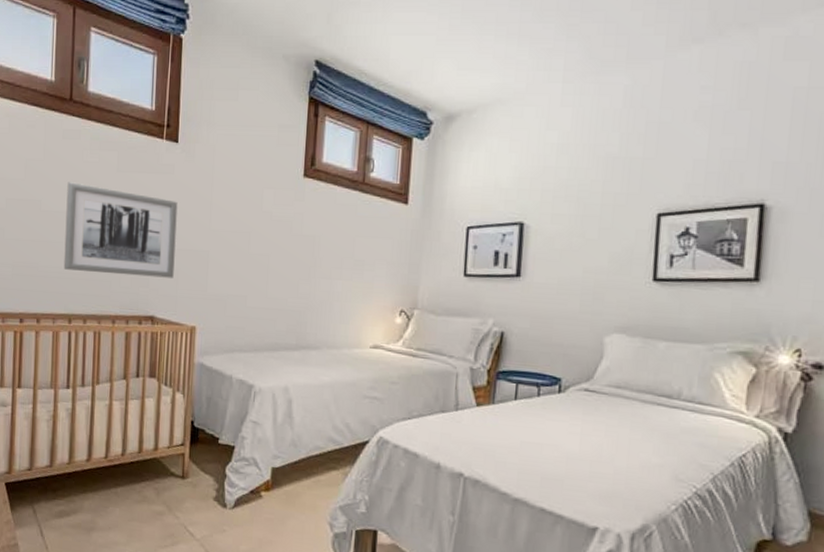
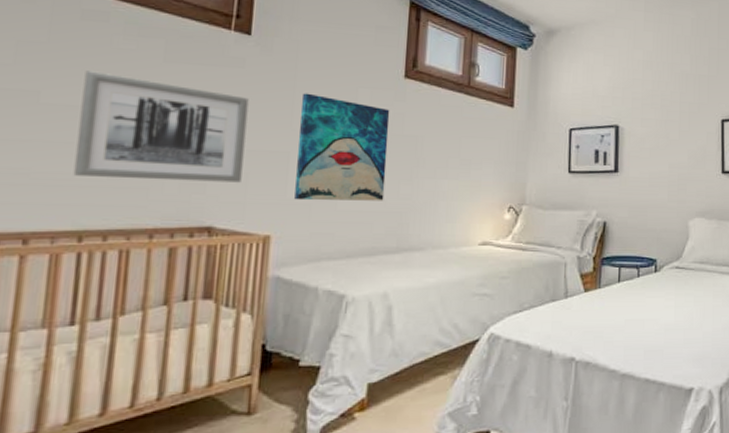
wall art: none [213,195,291,300] -> present [294,93,390,201]

